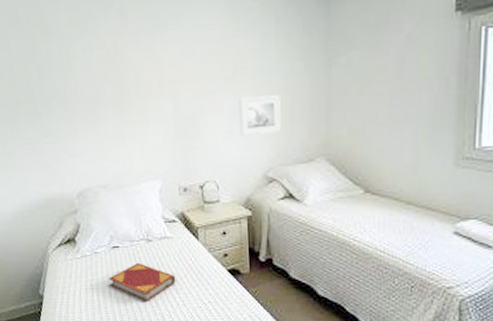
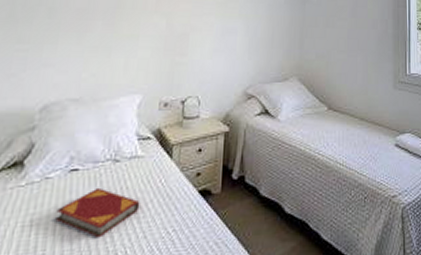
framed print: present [238,95,281,137] -> none [226,21,264,56]

